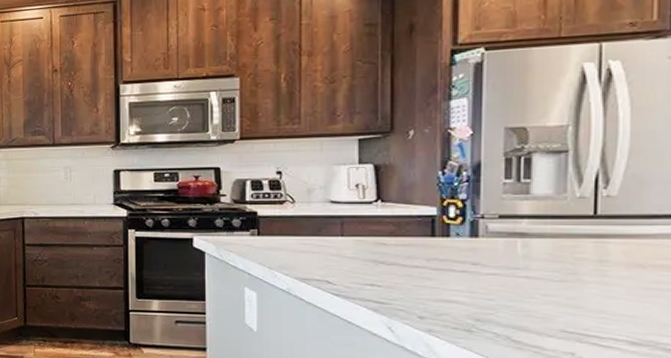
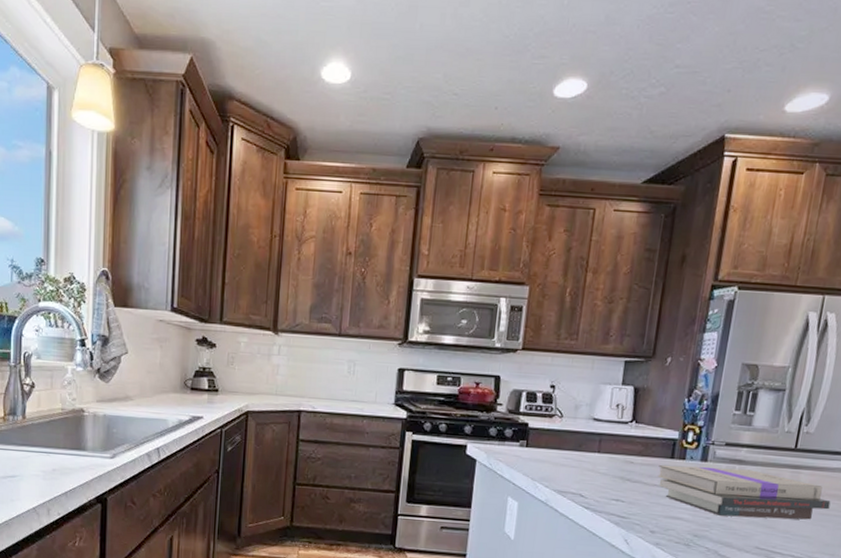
books: none [417,243,658,297] -> present [657,464,831,520]

